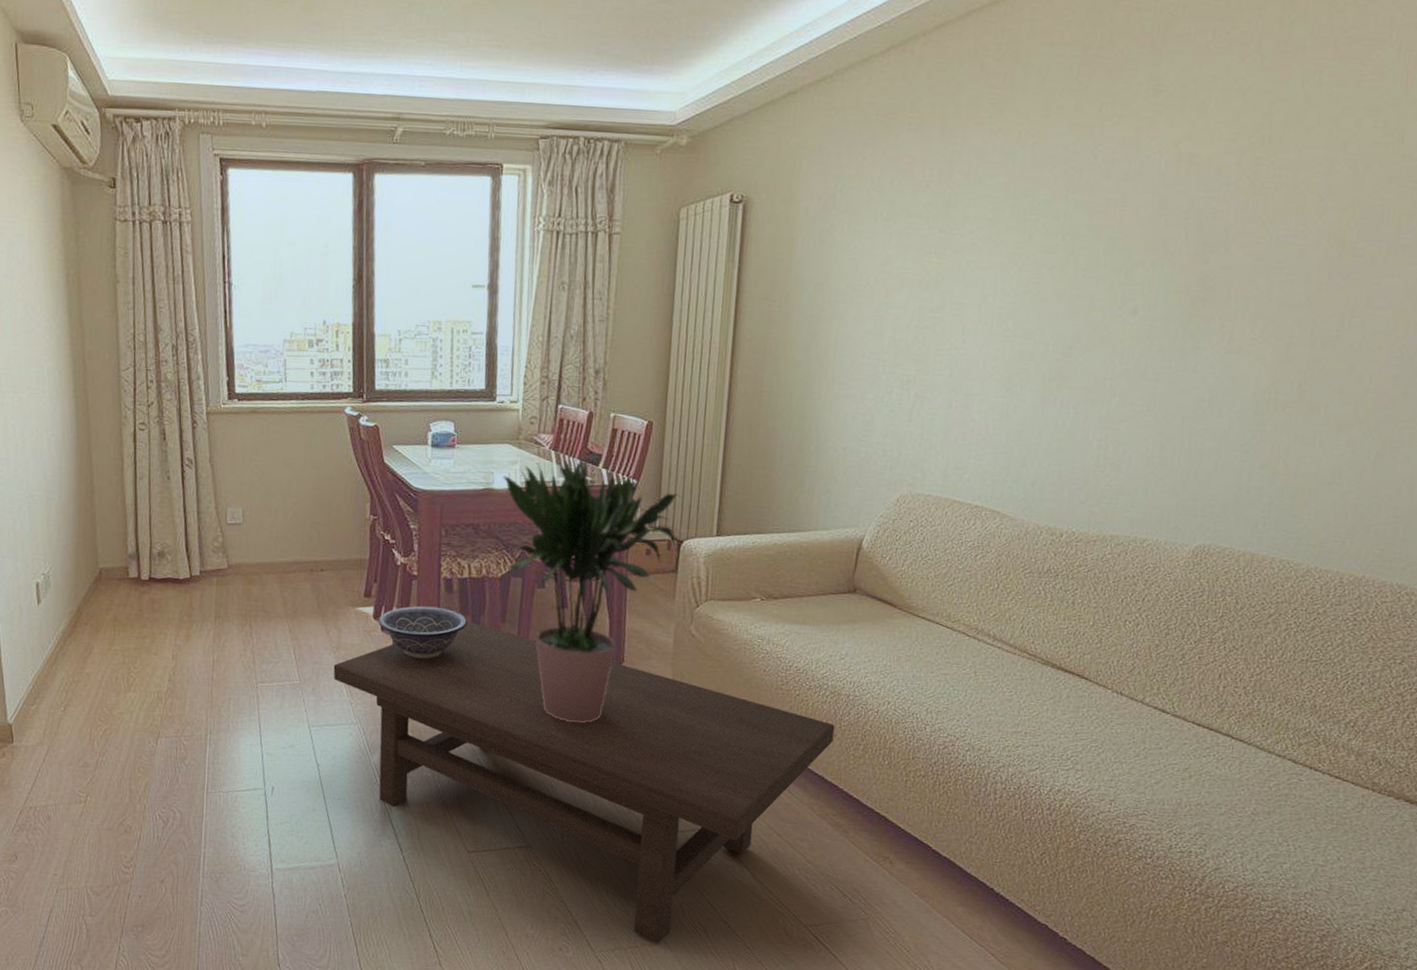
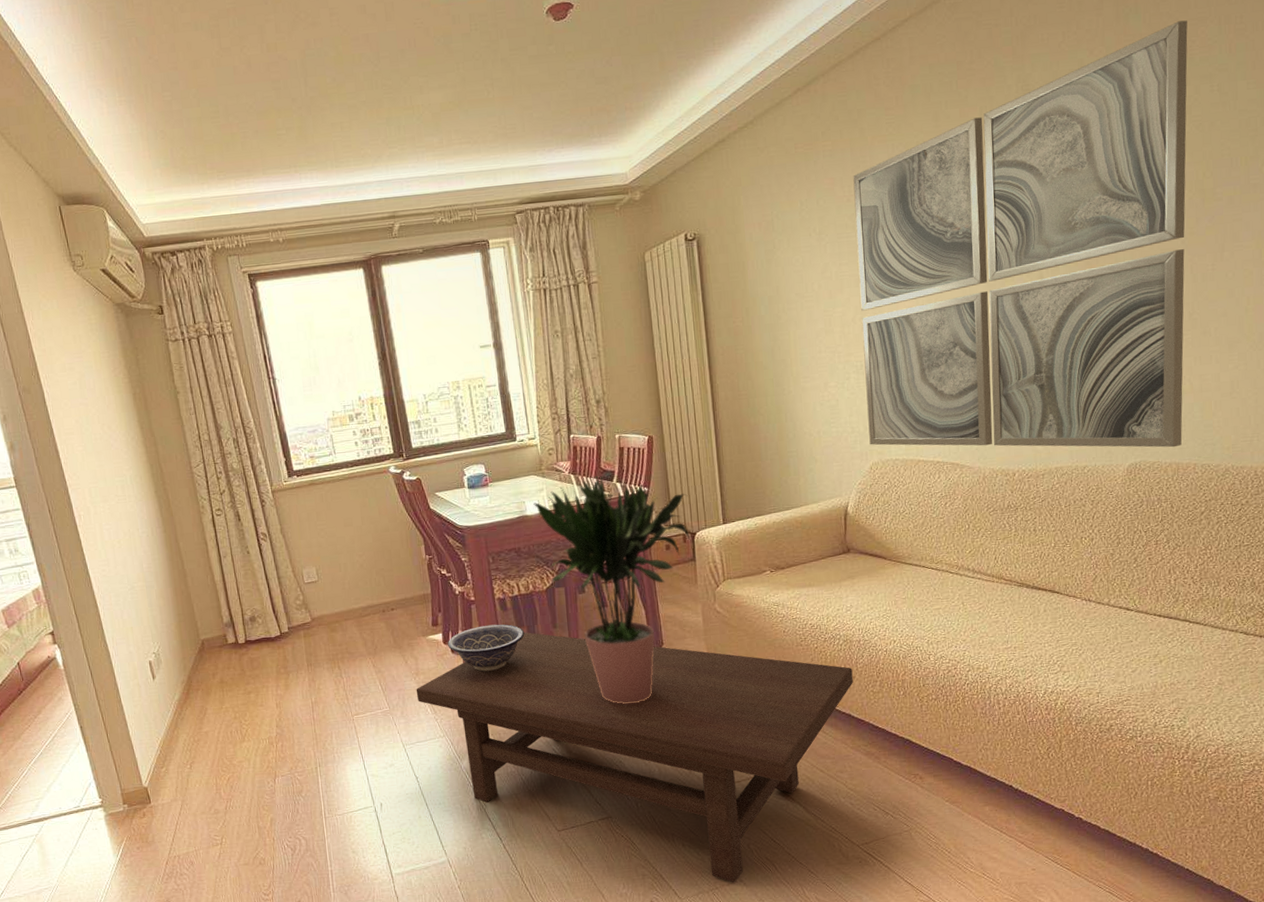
wall art: none [901,39,1362,535] -> present [853,20,1188,448]

